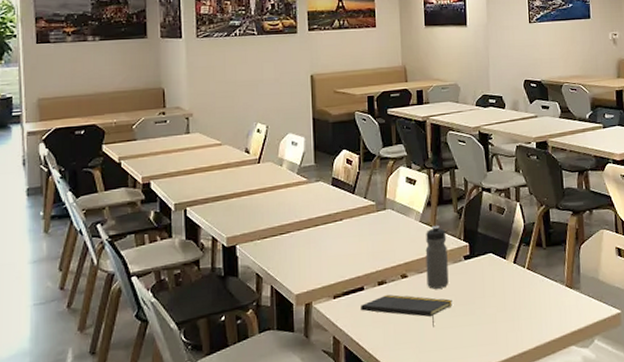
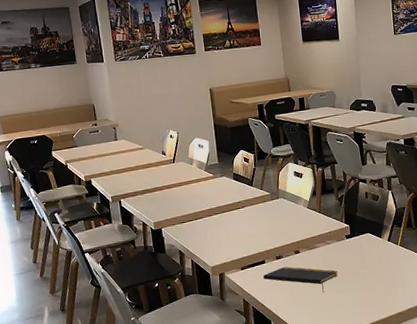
water bottle: present [425,225,449,289] -> none [313,210,334,262]

